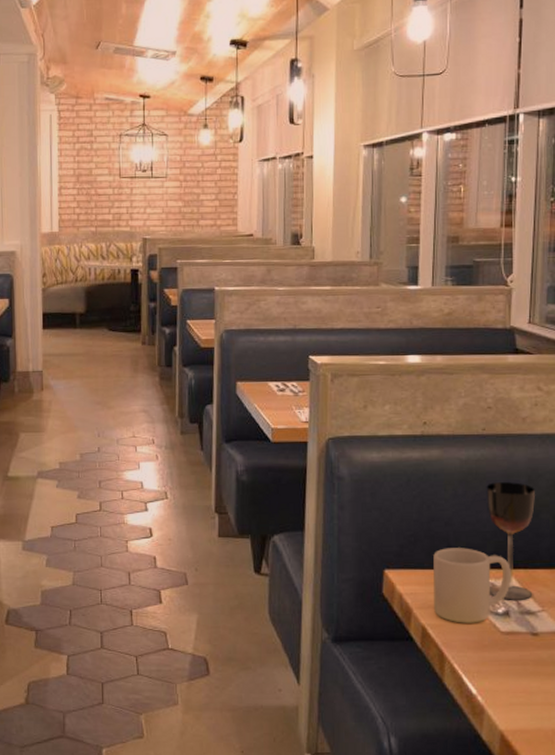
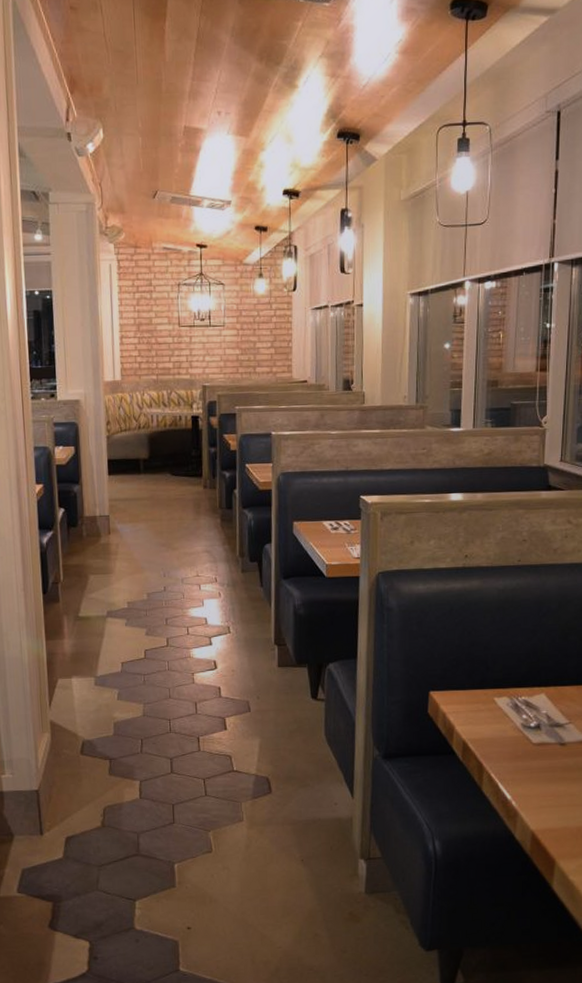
mug: present [433,548,512,623] -> none [473,669,543,737]
wineglass: present [486,482,535,600] -> none [521,608,564,715]

